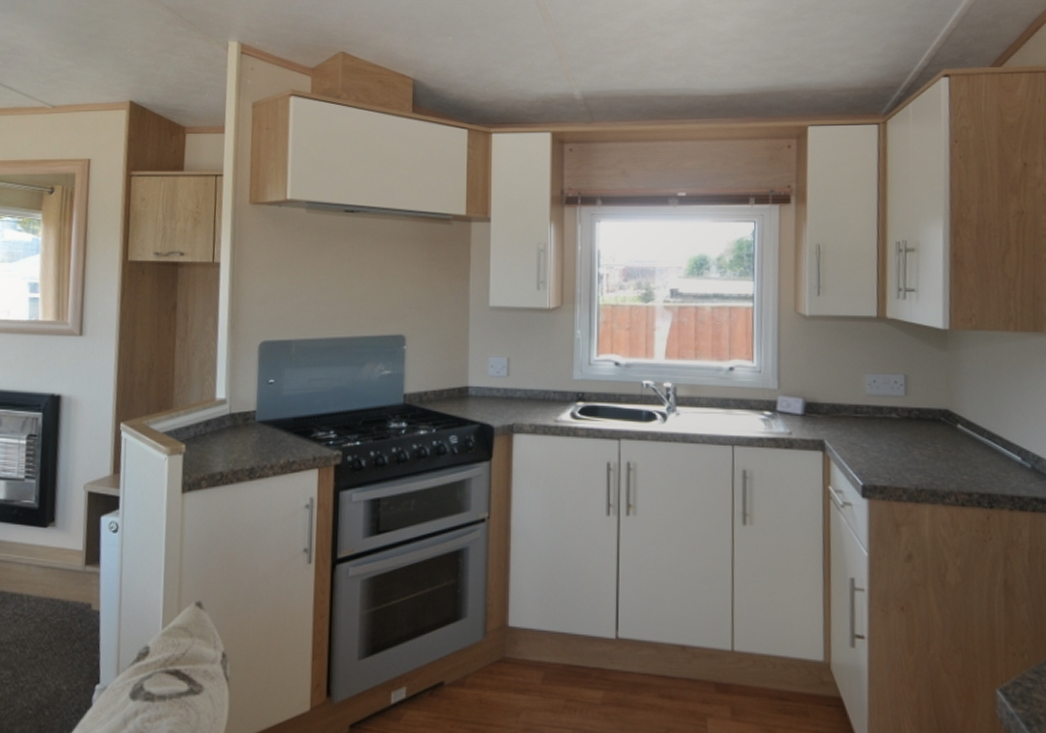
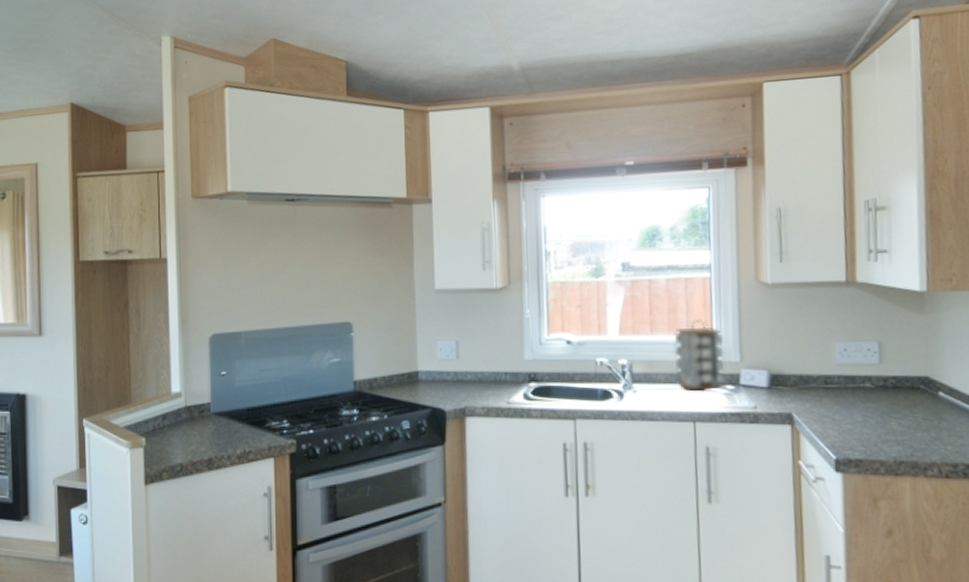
spice rack: none [716,347,764,415] -> present [674,319,725,391]

